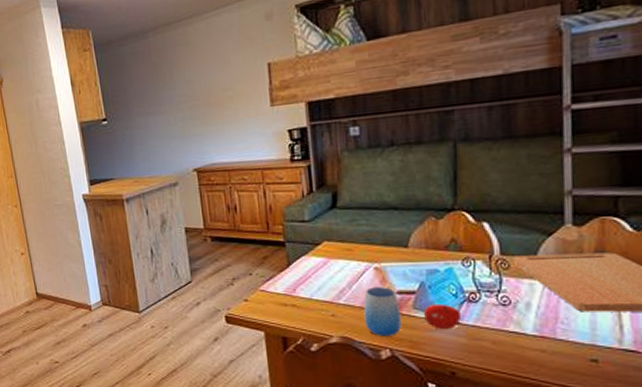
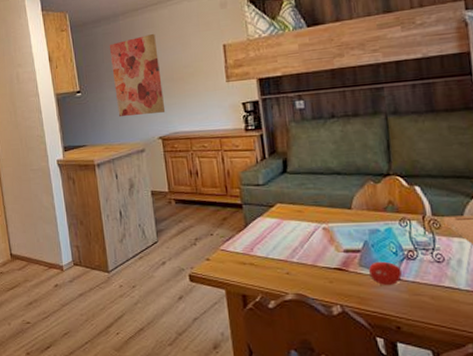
wall art: none [137,51,201,147] -> present [109,33,166,116]
cup: present [363,287,402,336] -> none [315,246,350,293]

